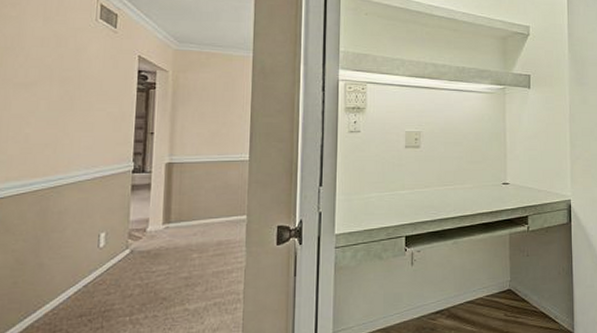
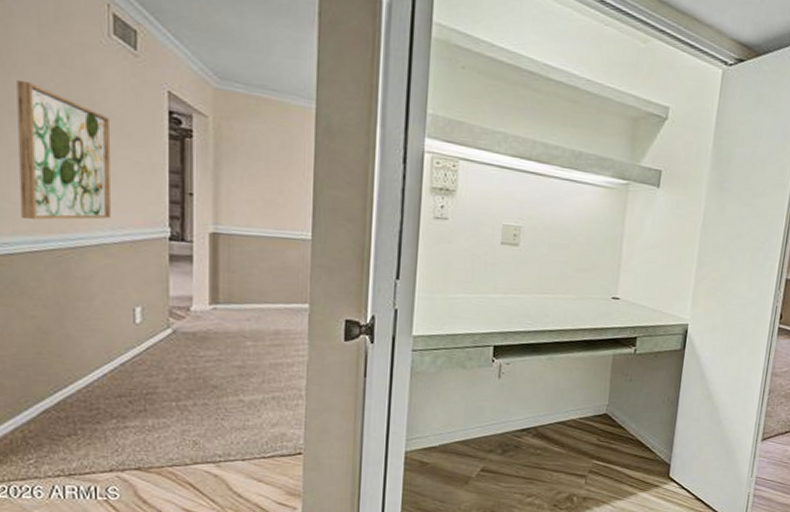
wall art: none [14,59,91,168] -> present [17,79,110,220]

